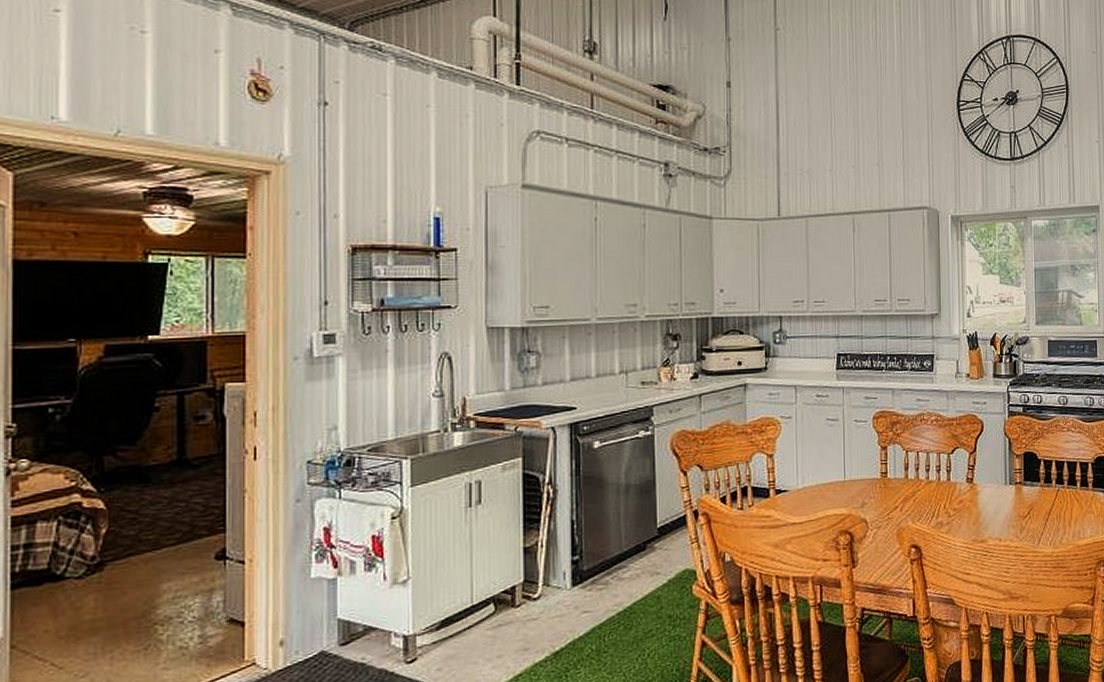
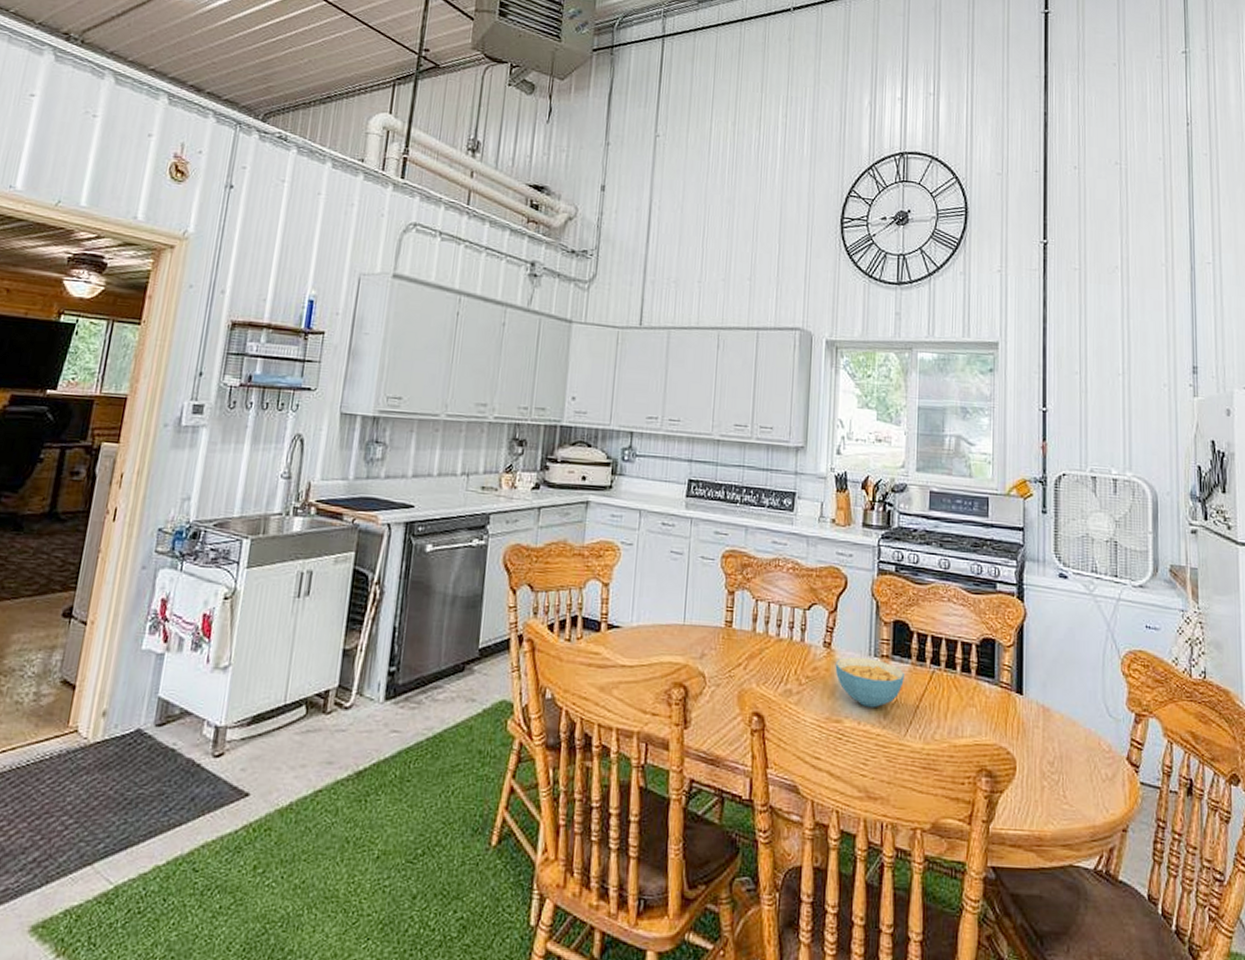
cereal bowl: none [977,486,1036,527] -> present [835,657,906,708]

